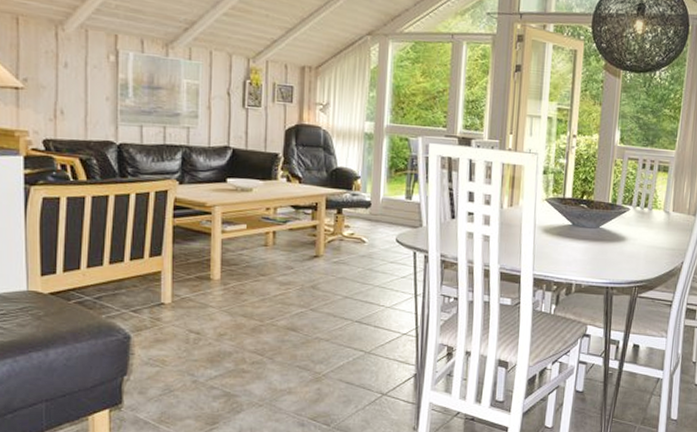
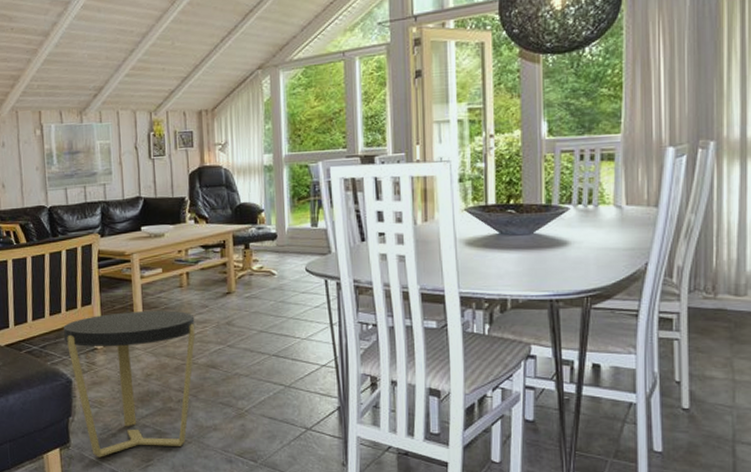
side table: none [126,267,278,420] -> present [64,310,196,457]

